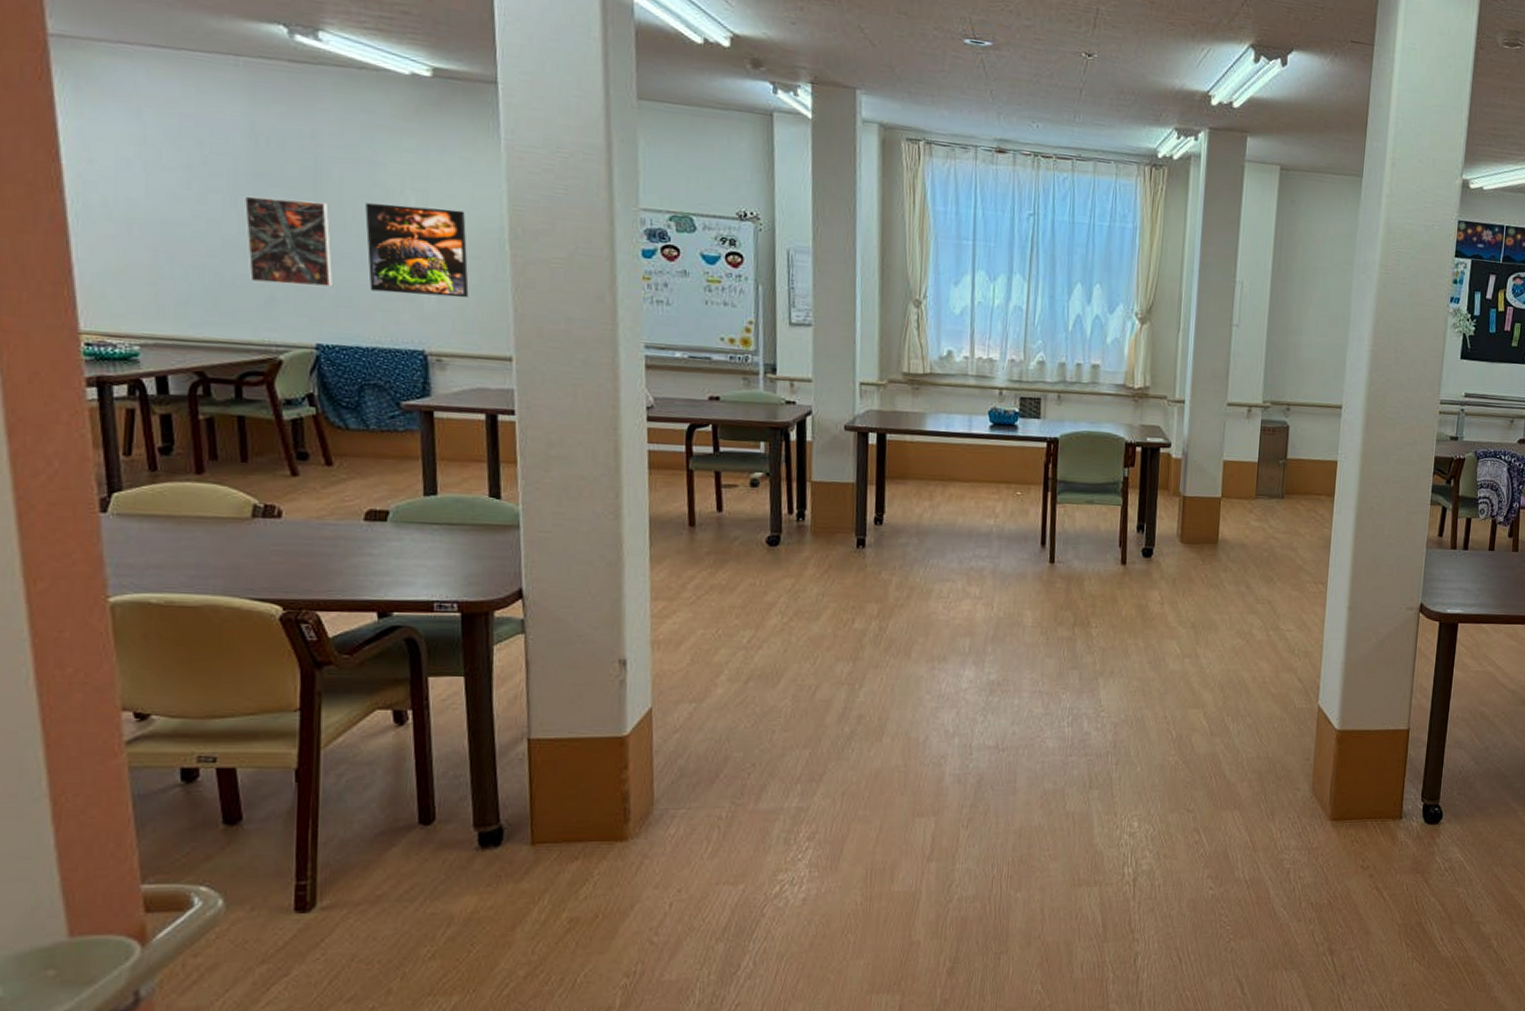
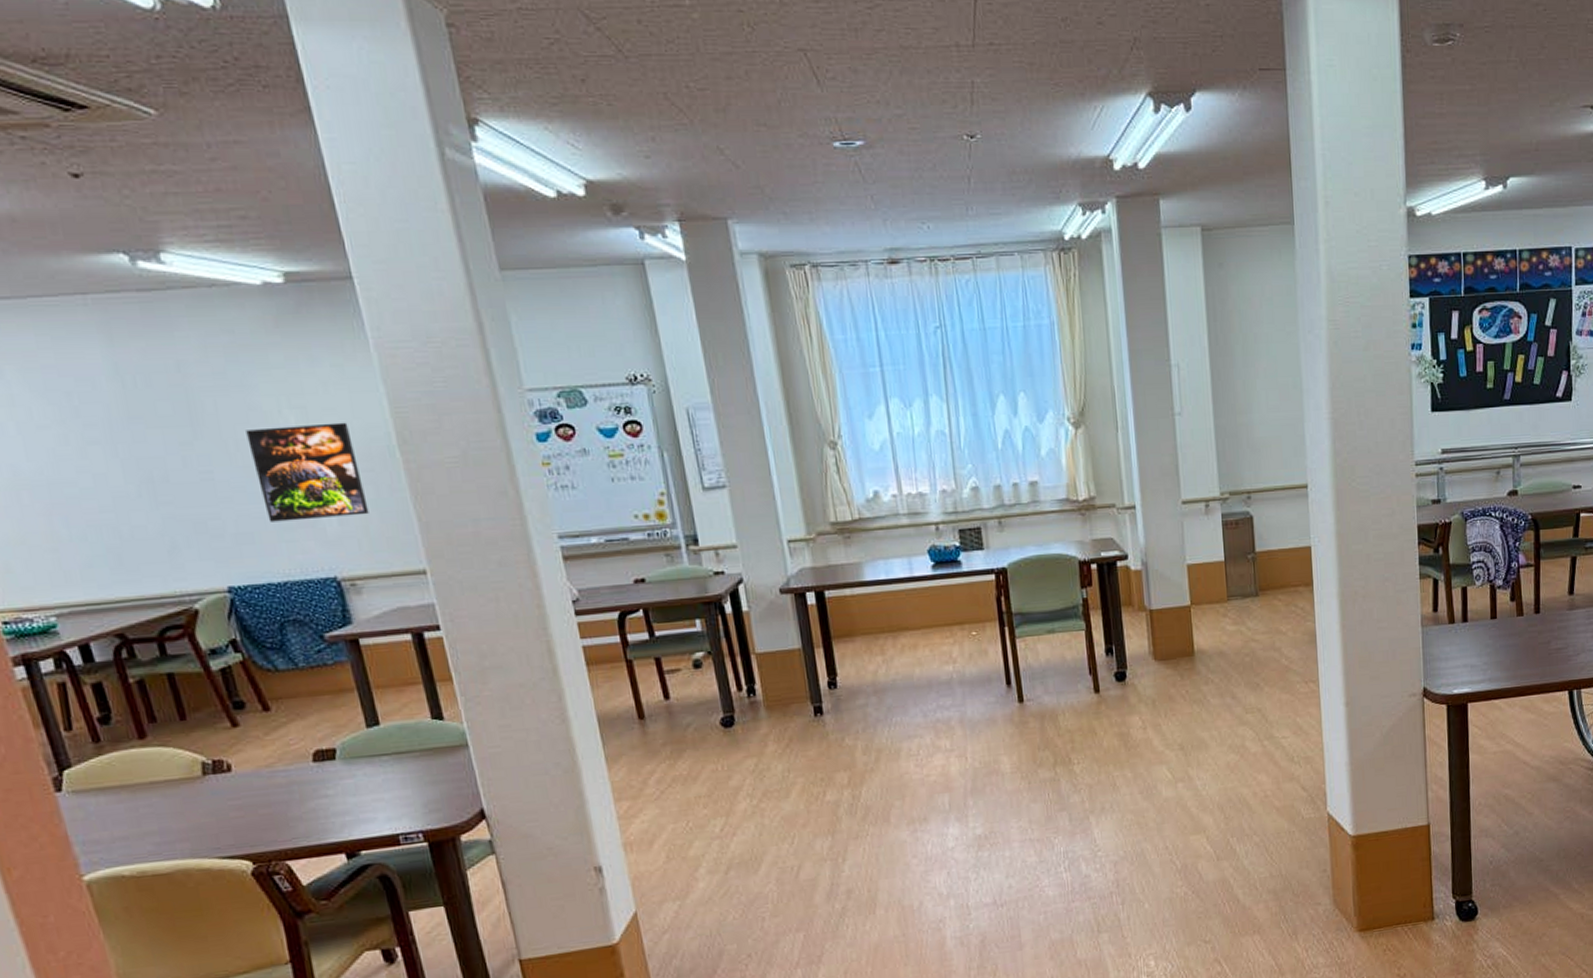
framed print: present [243,196,334,287] -> none [123,437,232,533]

